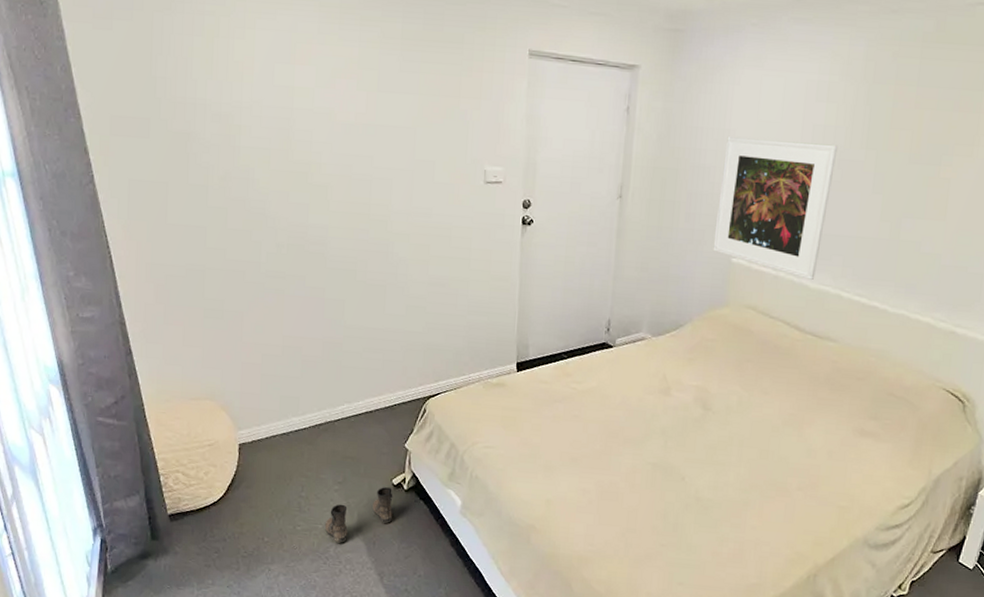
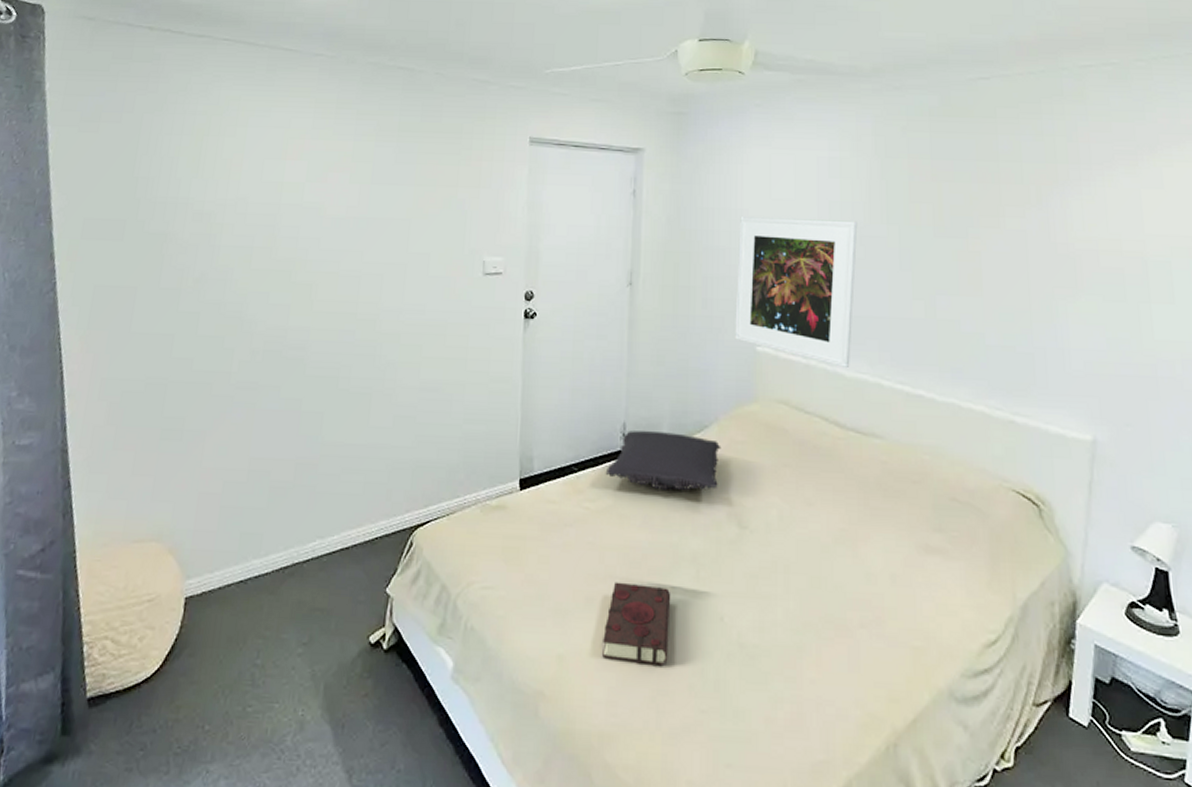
boots: present [324,487,393,543] -> none [282,647,370,728]
book: none [583,447,643,512] -> present [602,582,671,667]
pillow: none [591,326,694,378] -> present [605,431,721,491]

